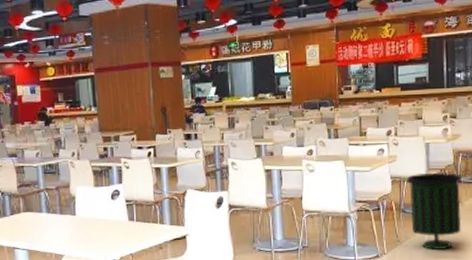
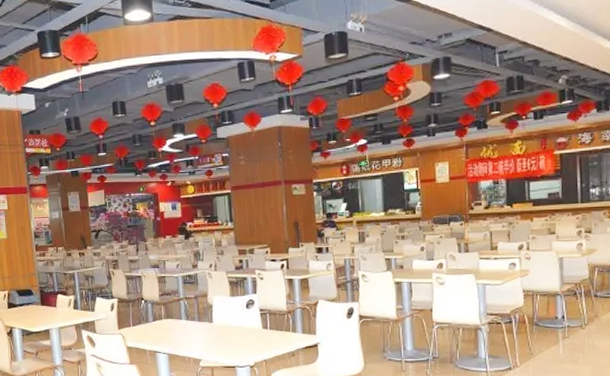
trash can: present [407,173,462,250] -> none [540,287,598,363]

